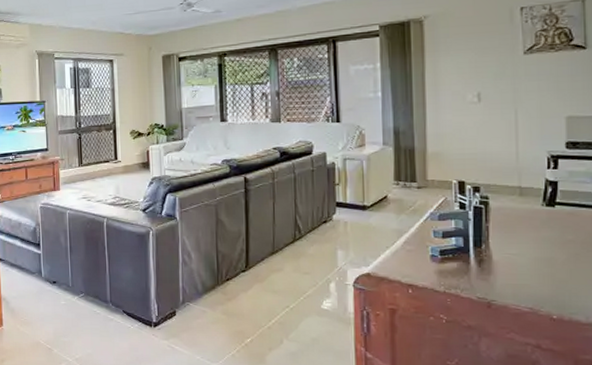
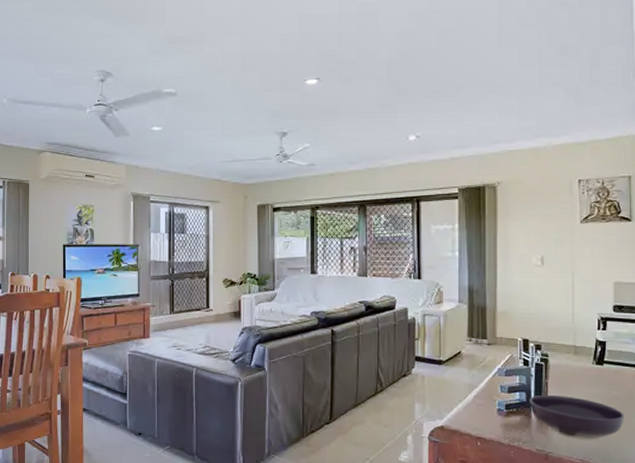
bowl: none [466,240,582,288] -> present [529,395,624,441]

